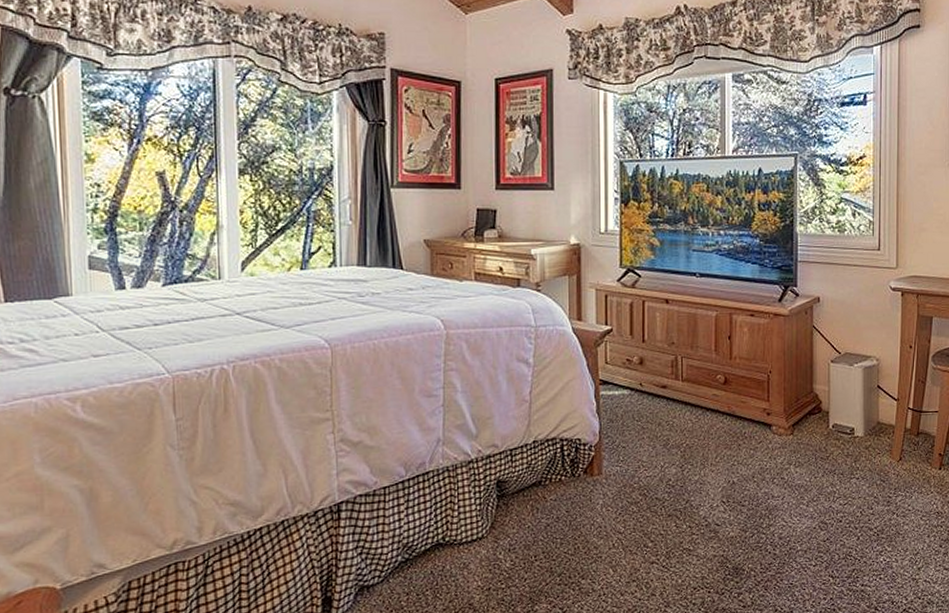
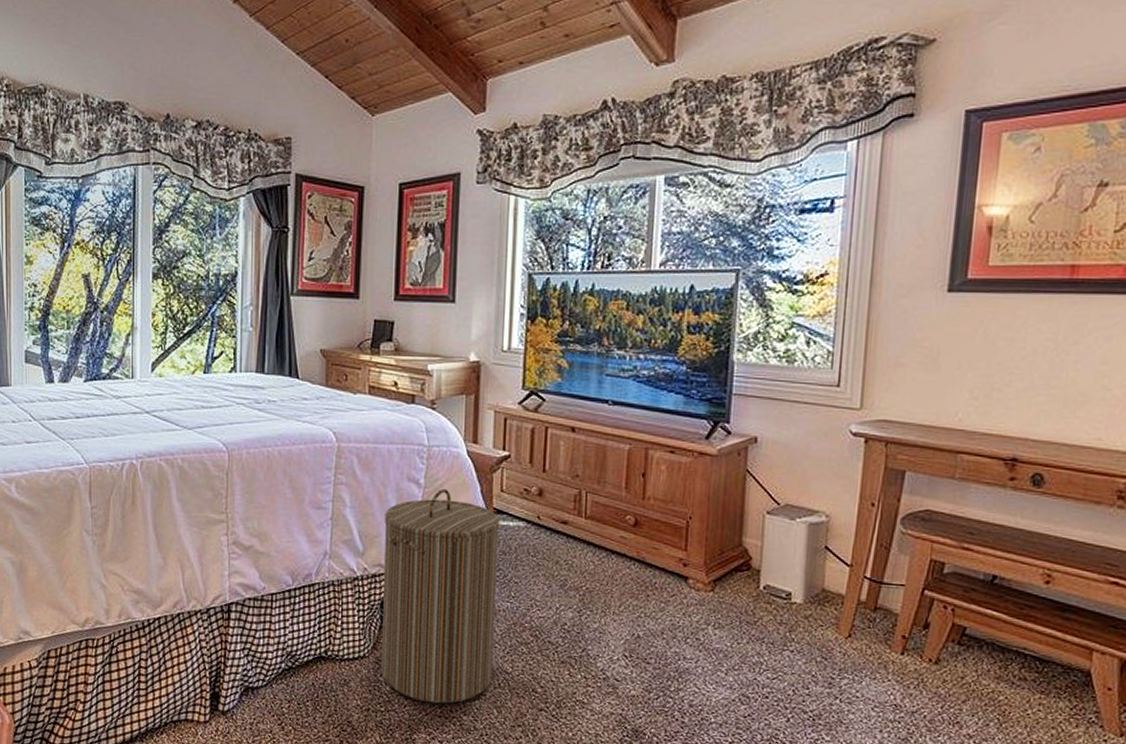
laundry hamper: none [496,365,607,573] -> present [381,488,501,704]

